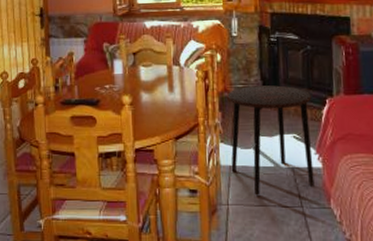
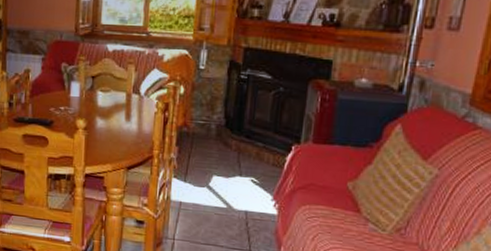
side table: present [227,85,315,196] -> none [181,123,277,234]

